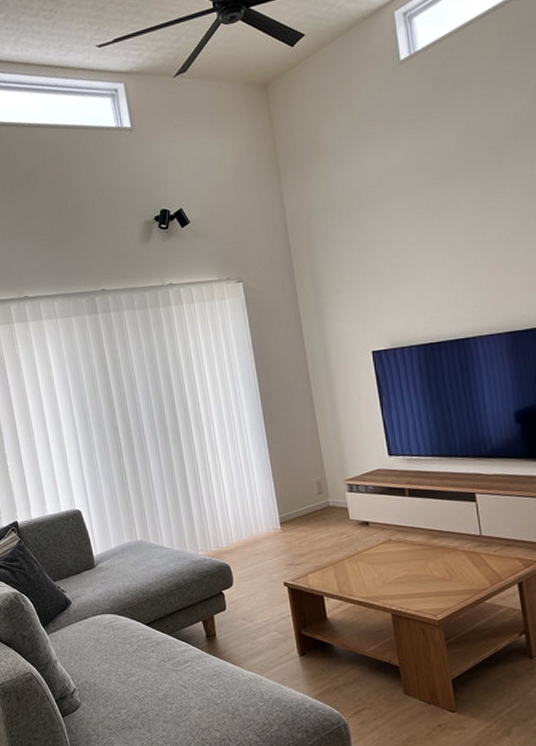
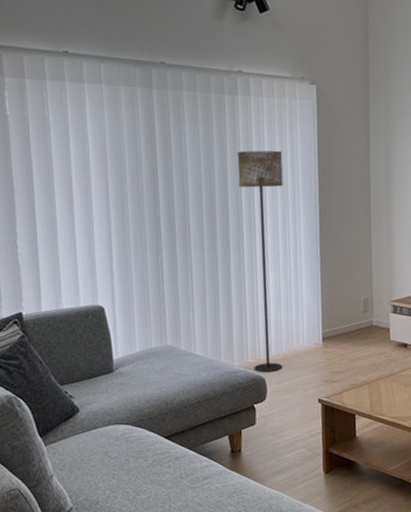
floor lamp: none [178,349,245,559] -> present [237,150,283,372]

